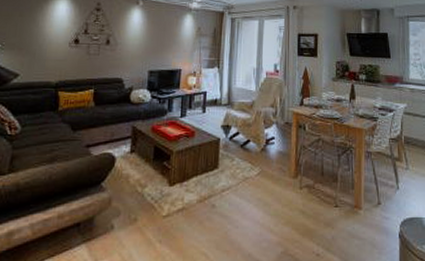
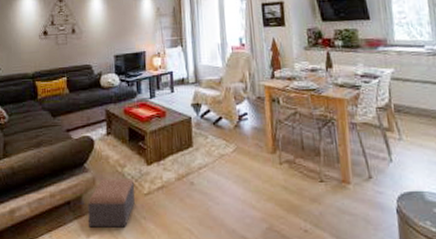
footstool: none [97,199,154,252] -> present [87,178,135,228]

